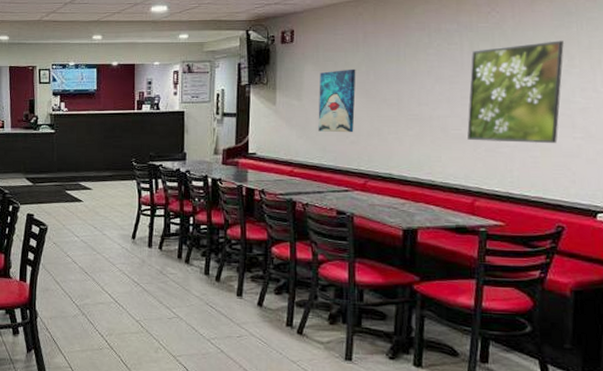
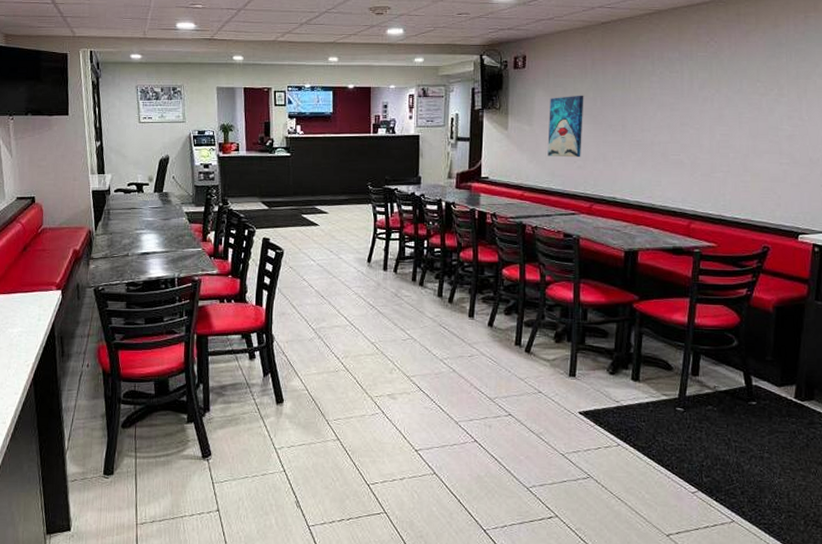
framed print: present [467,40,564,143] -> none [685,70,774,168]

